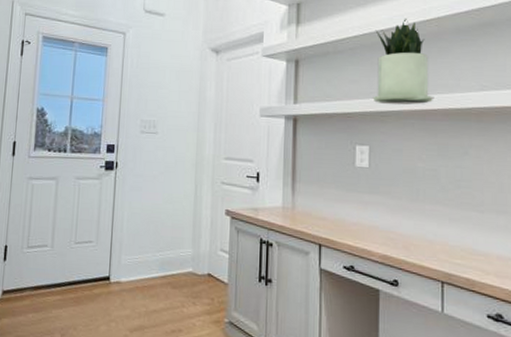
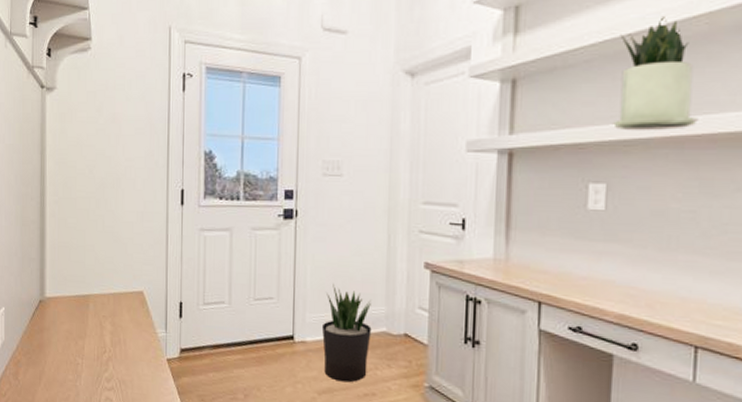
planter: none [135,228,180,320] -> present [321,283,372,383]

